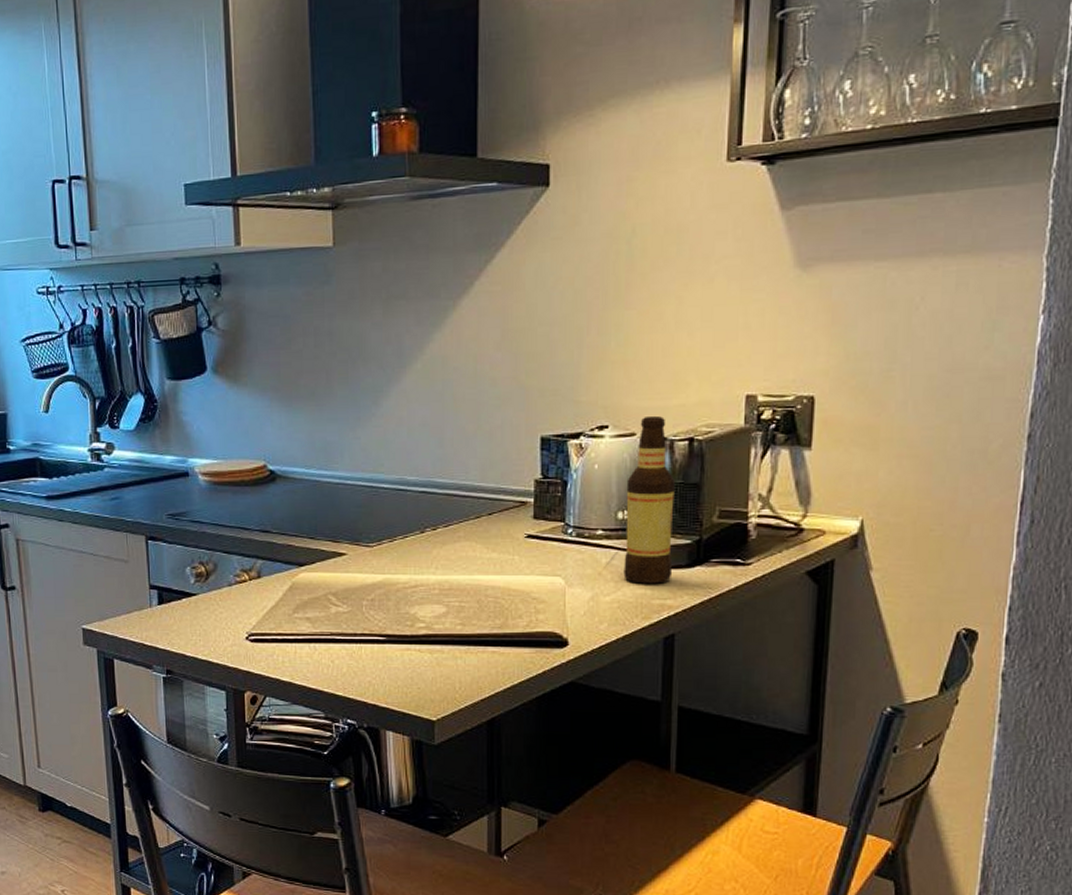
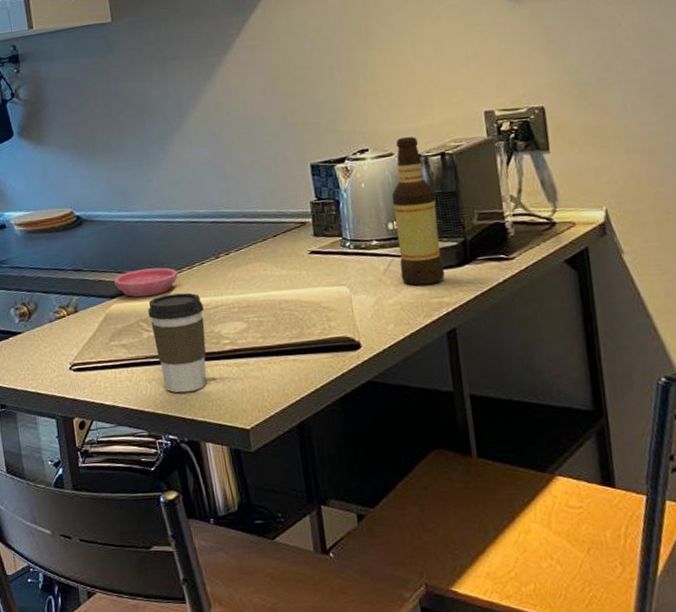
saucer: none [304,537,377,568] -> present [113,267,178,297]
coffee cup: none [339,568,401,676] -> present [148,292,207,393]

